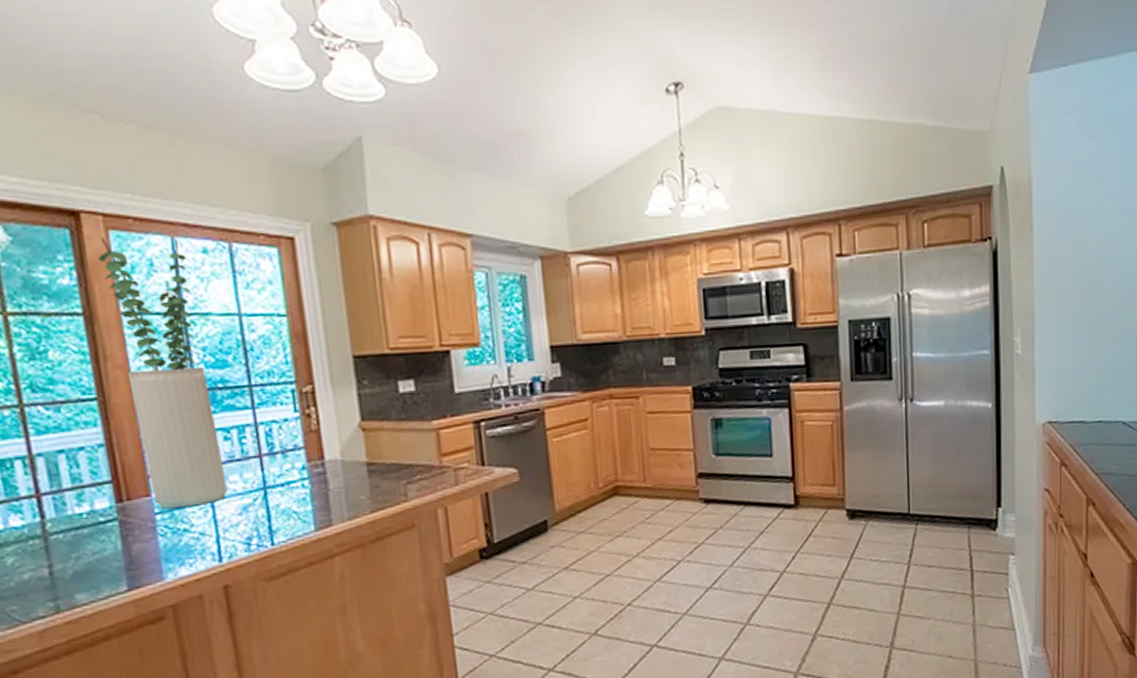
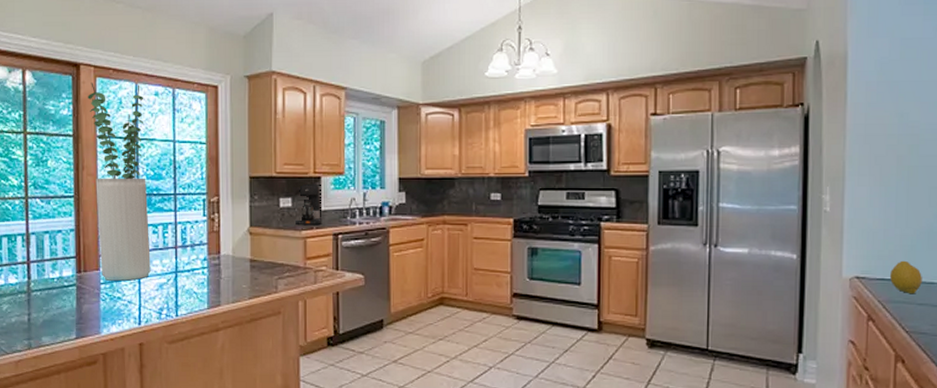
coffee maker: none [421,361,457,415] -> present [294,185,321,226]
fruit: none [1080,400,1108,435] -> present [890,260,922,294]

